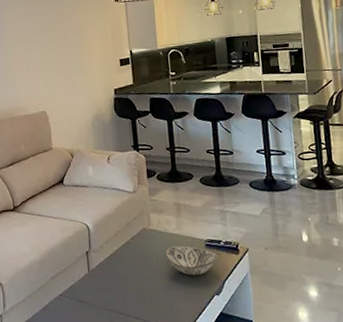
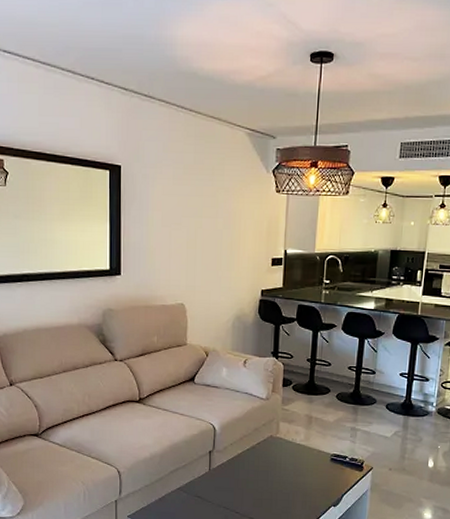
decorative bowl: present [165,246,218,276] -> none [289,456,341,486]

